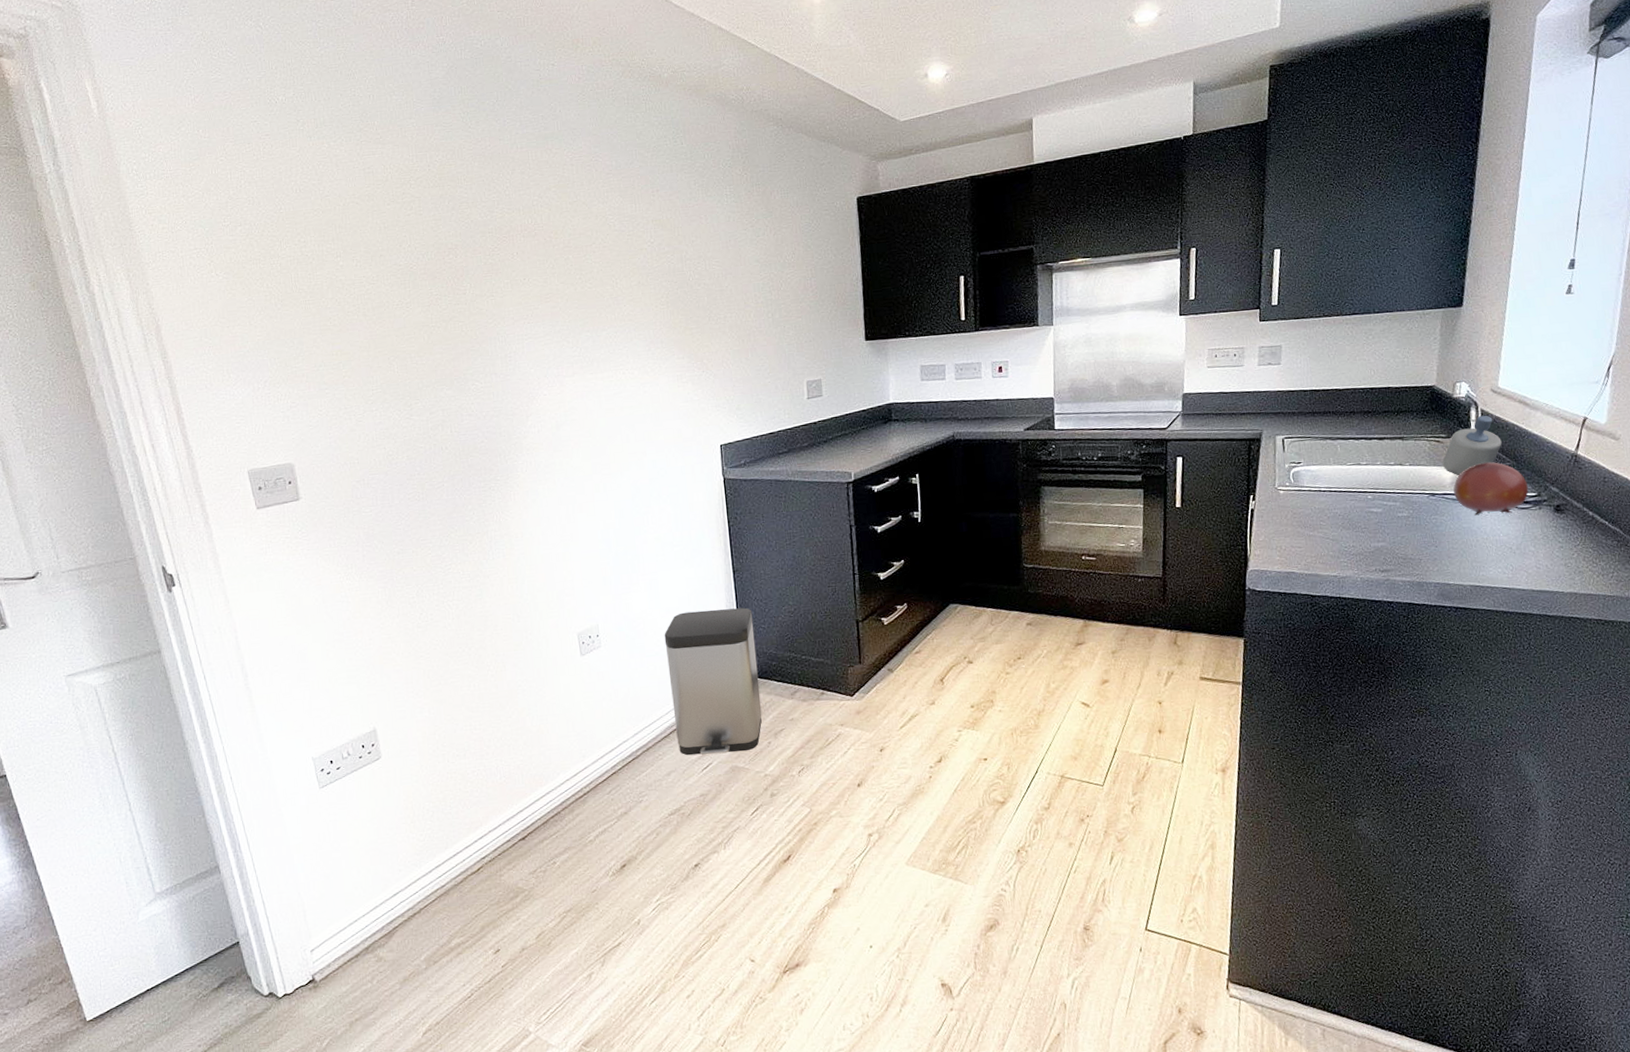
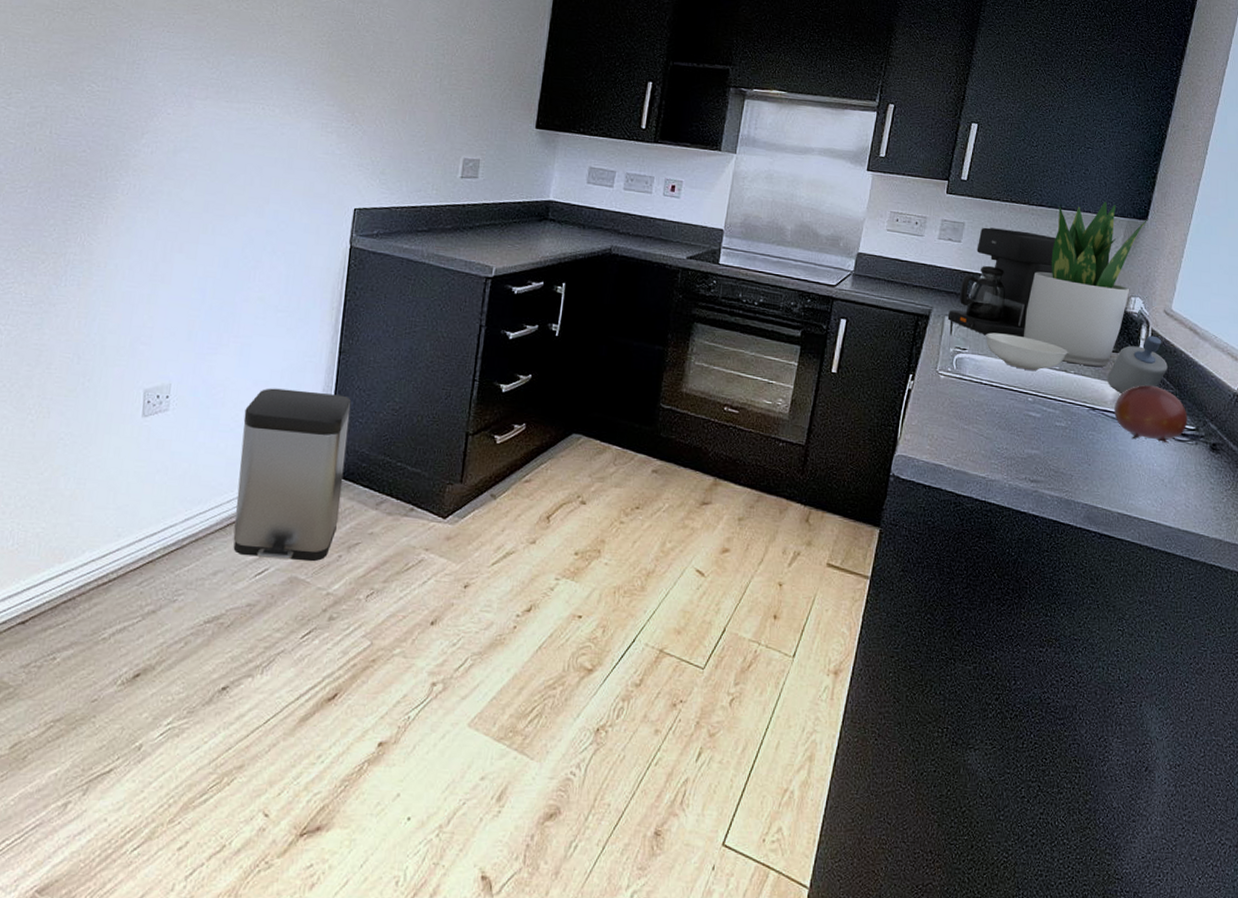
coffee maker: none [1278,341,1375,446] -> present [947,227,1056,338]
bowl: none [1318,440,1401,471] -> present [986,332,1068,371]
planter: none [1353,297,1463,456] -> present [1023,201,1147,367]

